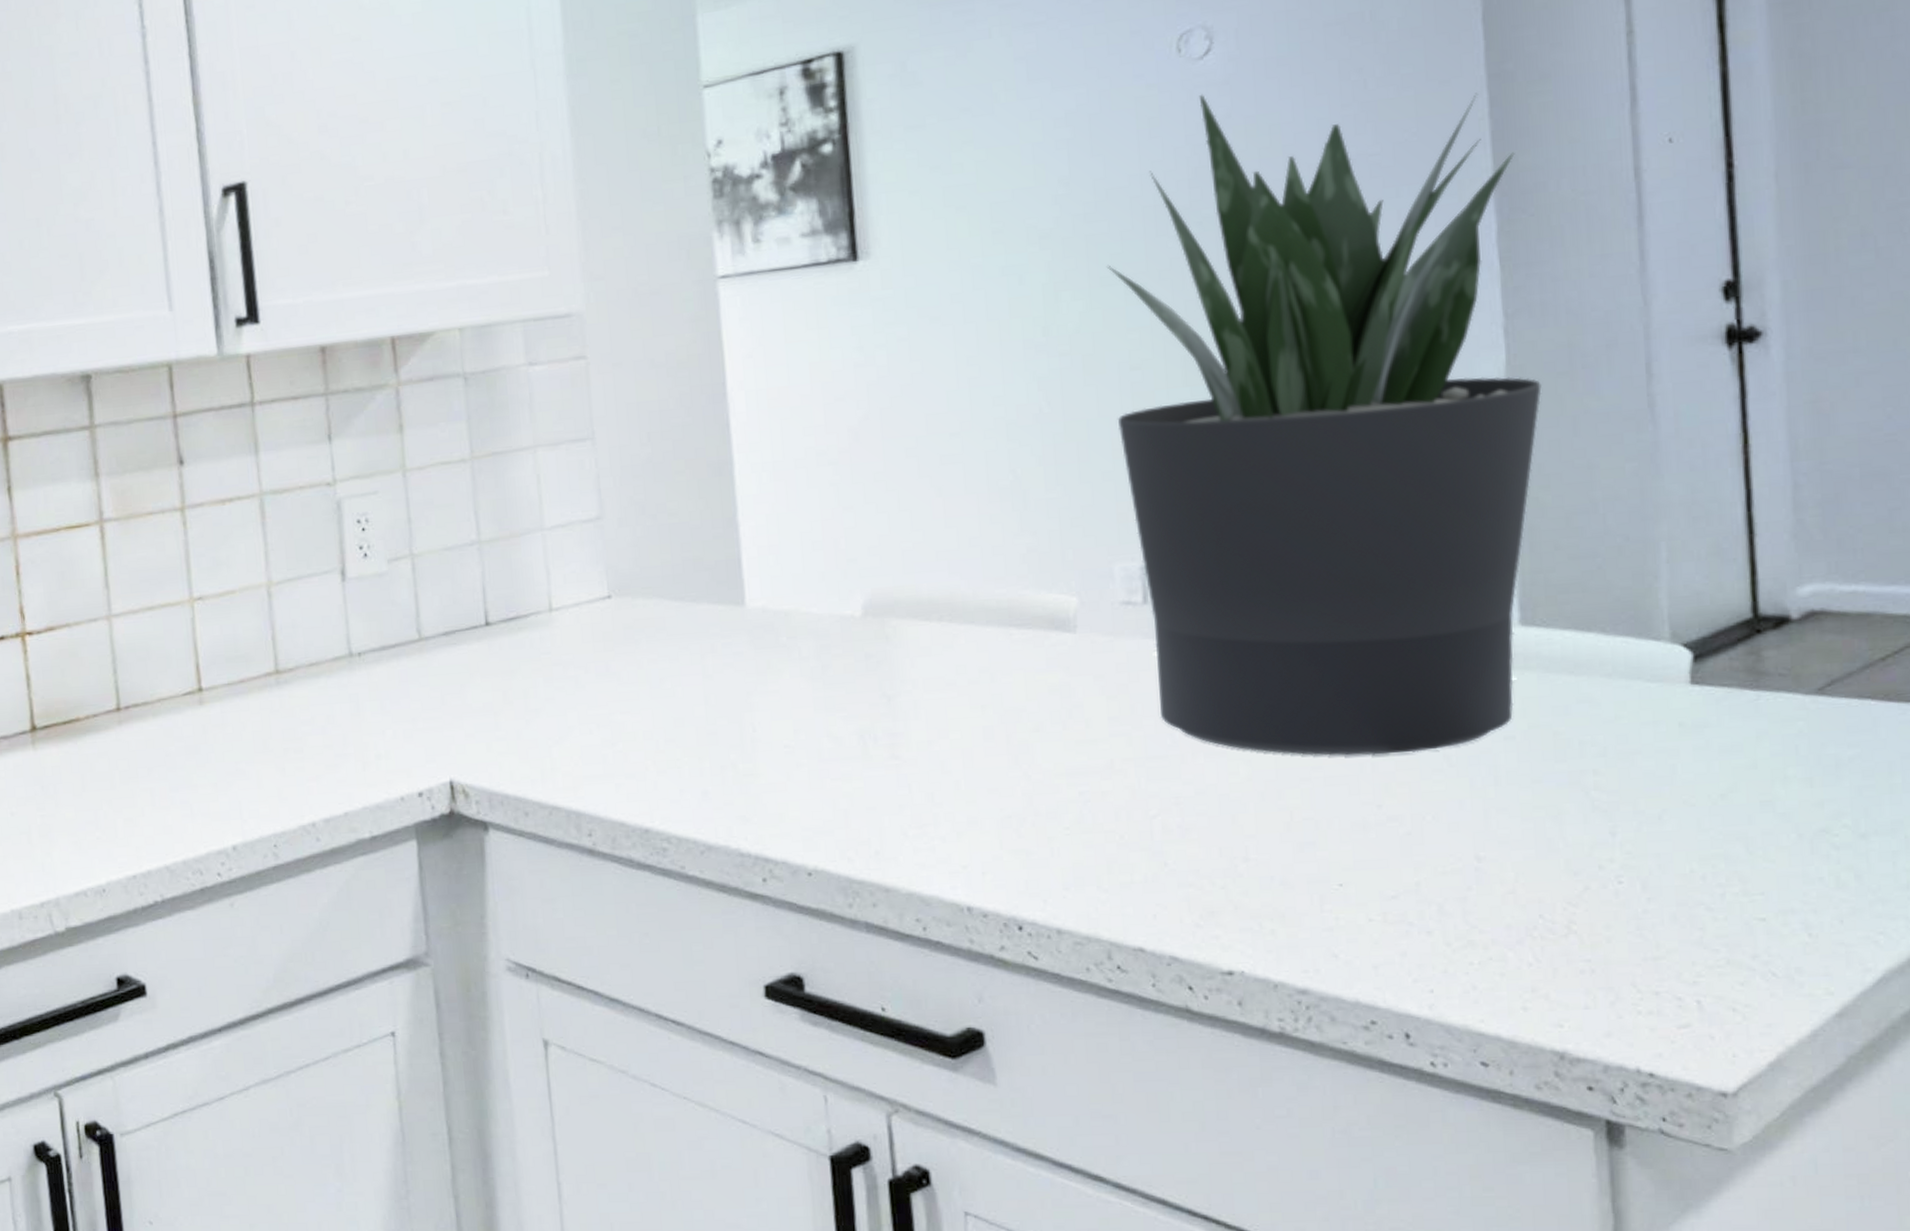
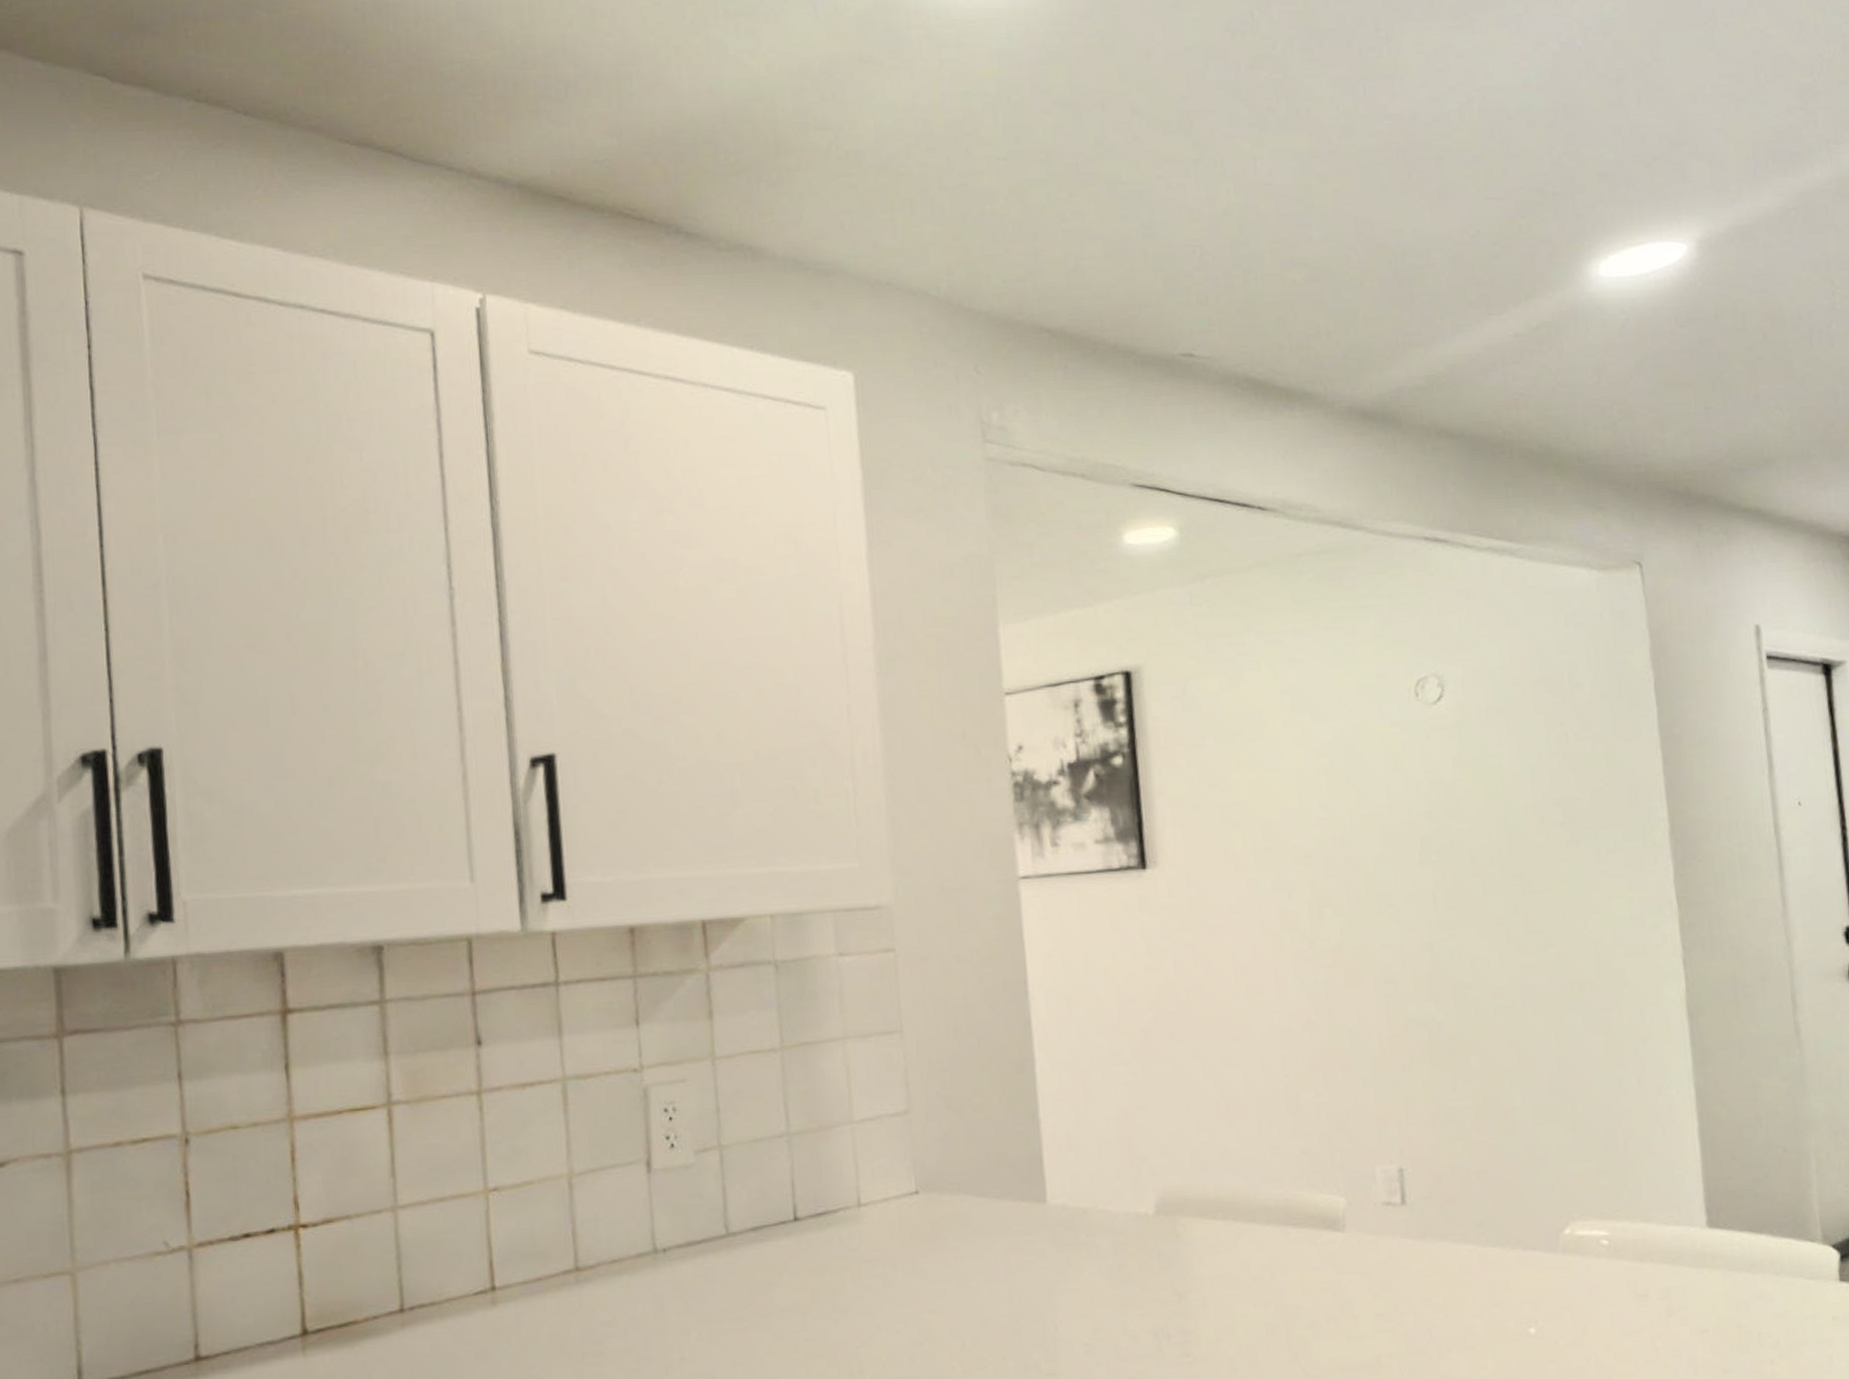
planter: present [1106,93,1542,756] -> none [1362,735,1715,1349]

